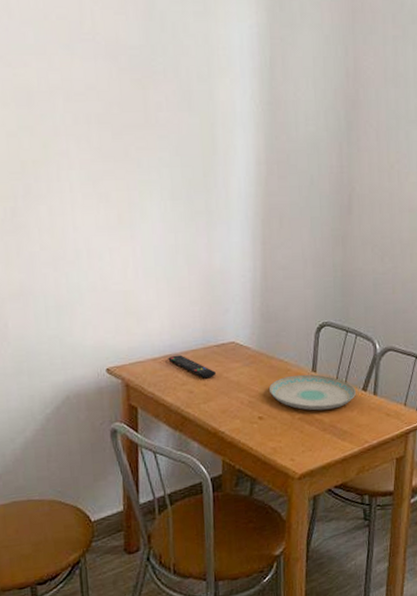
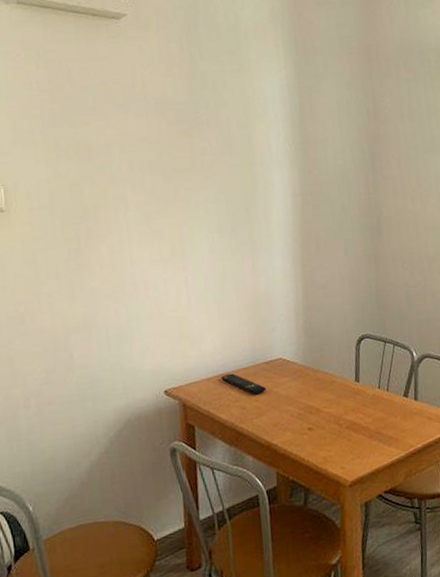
plate: present [268,374,357,411] -> none [316,384,399,419]

